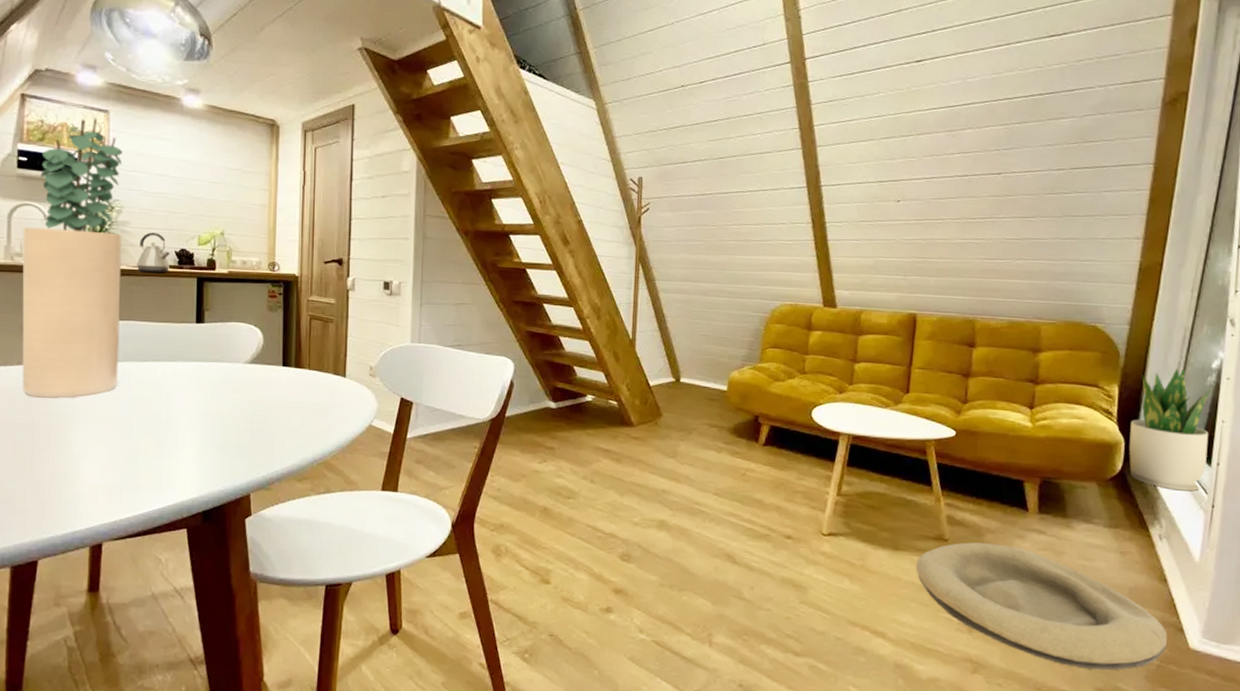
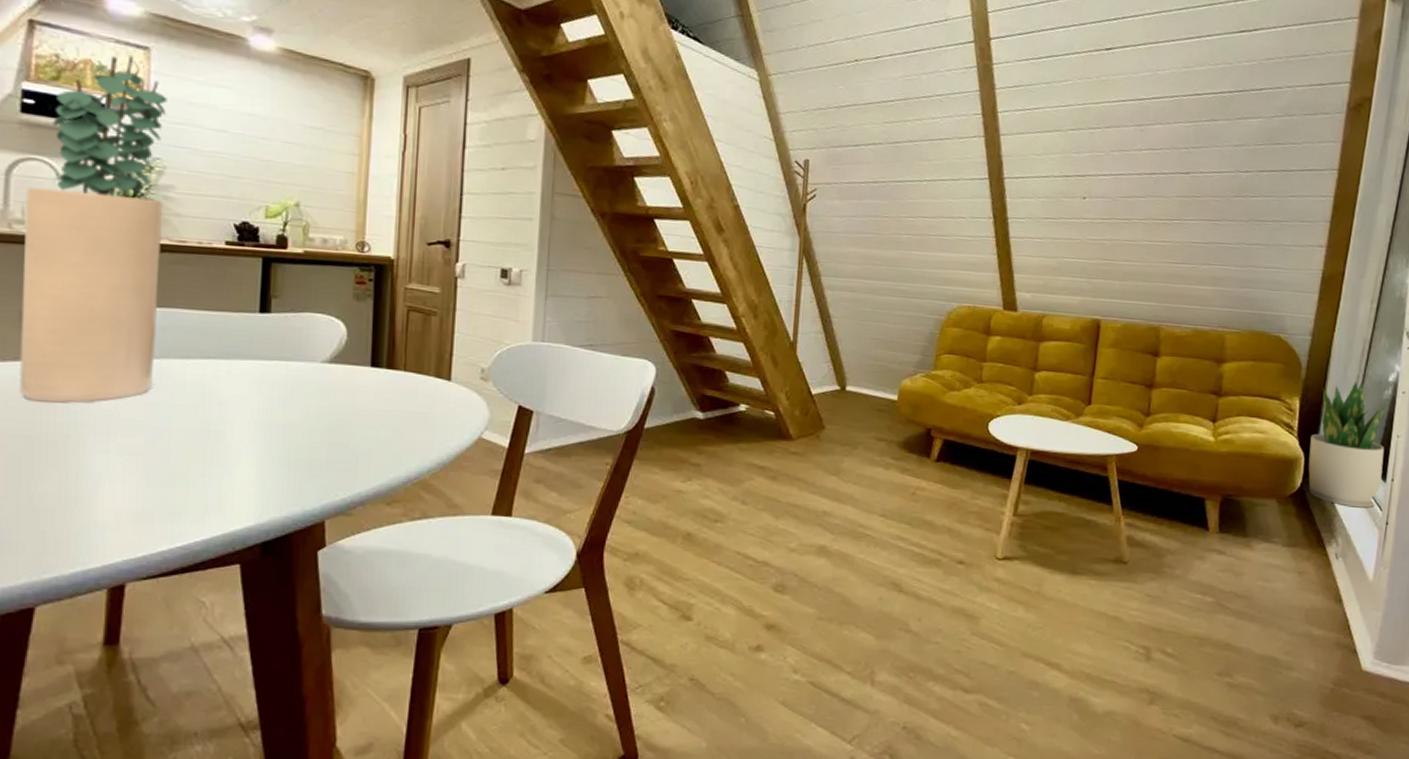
kettle: present [136,232,171,274] -> none [181,200,228,251]
dog bed: present [915,542,1168,671] -> none [1093,564,1341,696]

